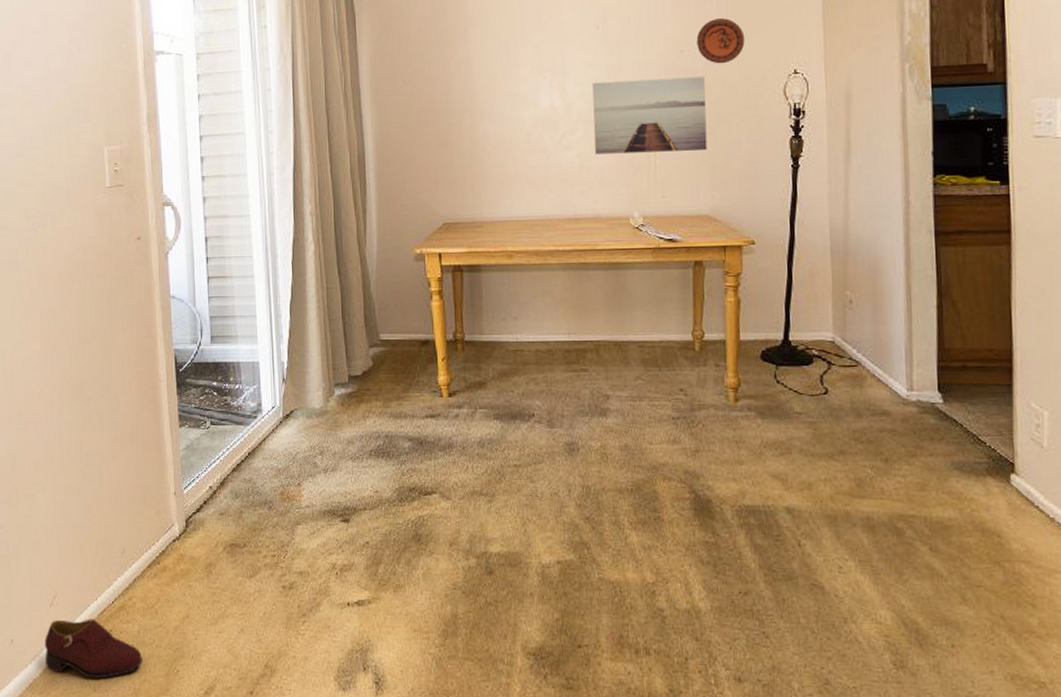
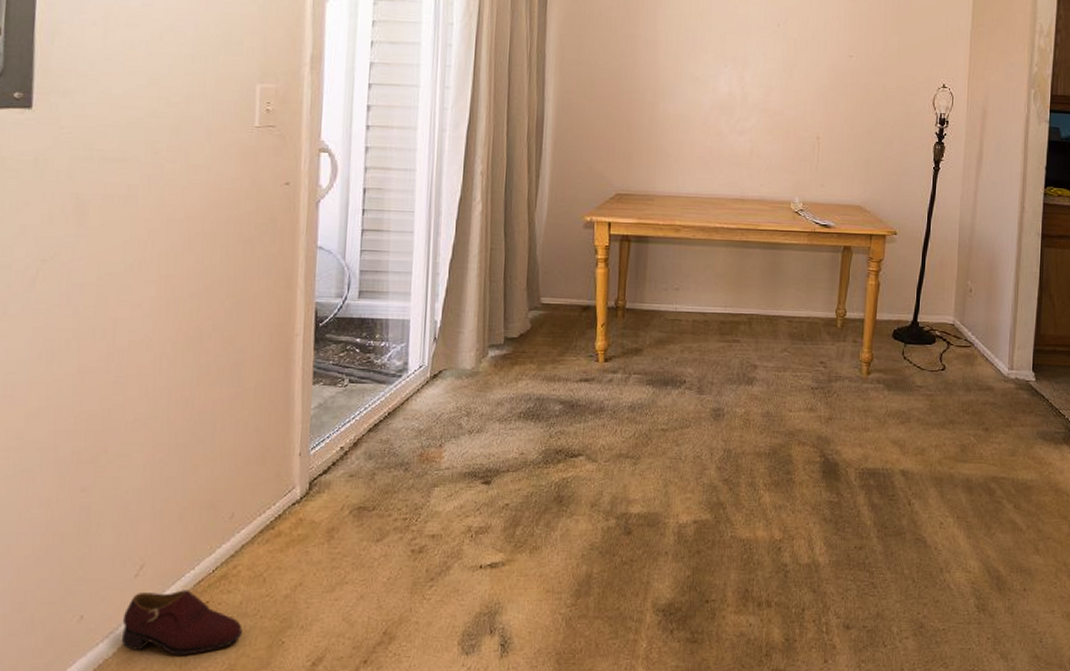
wall art: present [592,76,708,155] -> none [766,75,869,147]
decorative plate: present [696,18,745,64] -> none [864,31,905,72]

